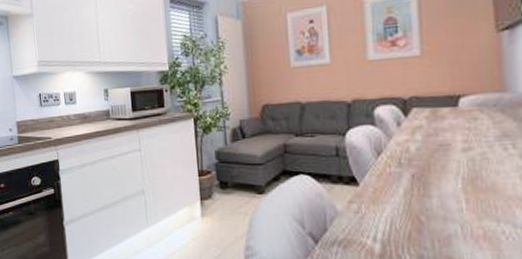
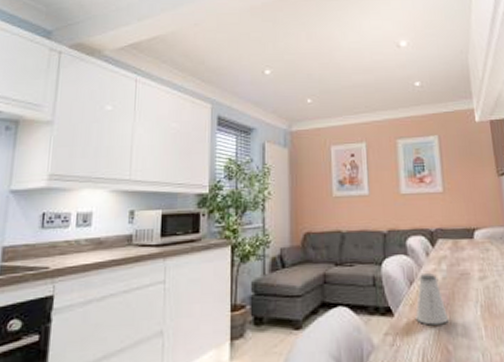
saltshaker: none [383,144,421,196] -> present [415,273,448,325]

